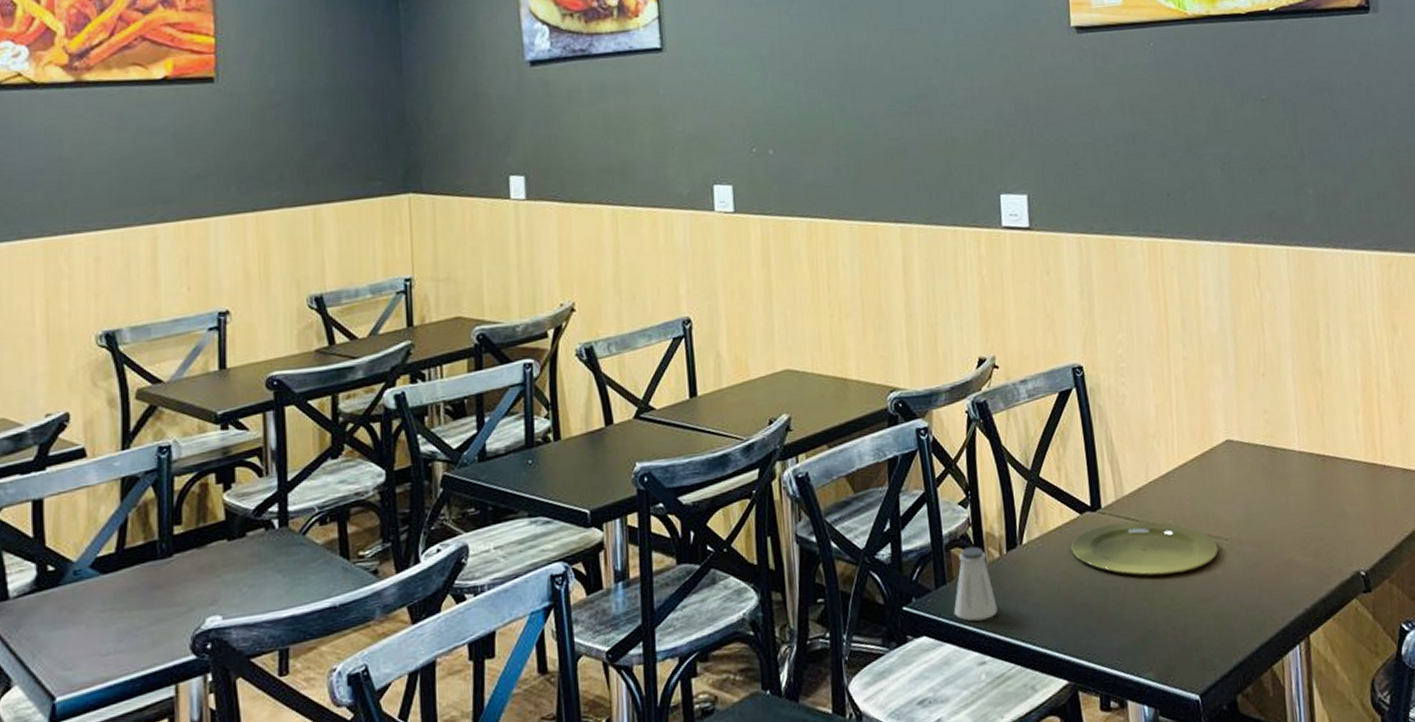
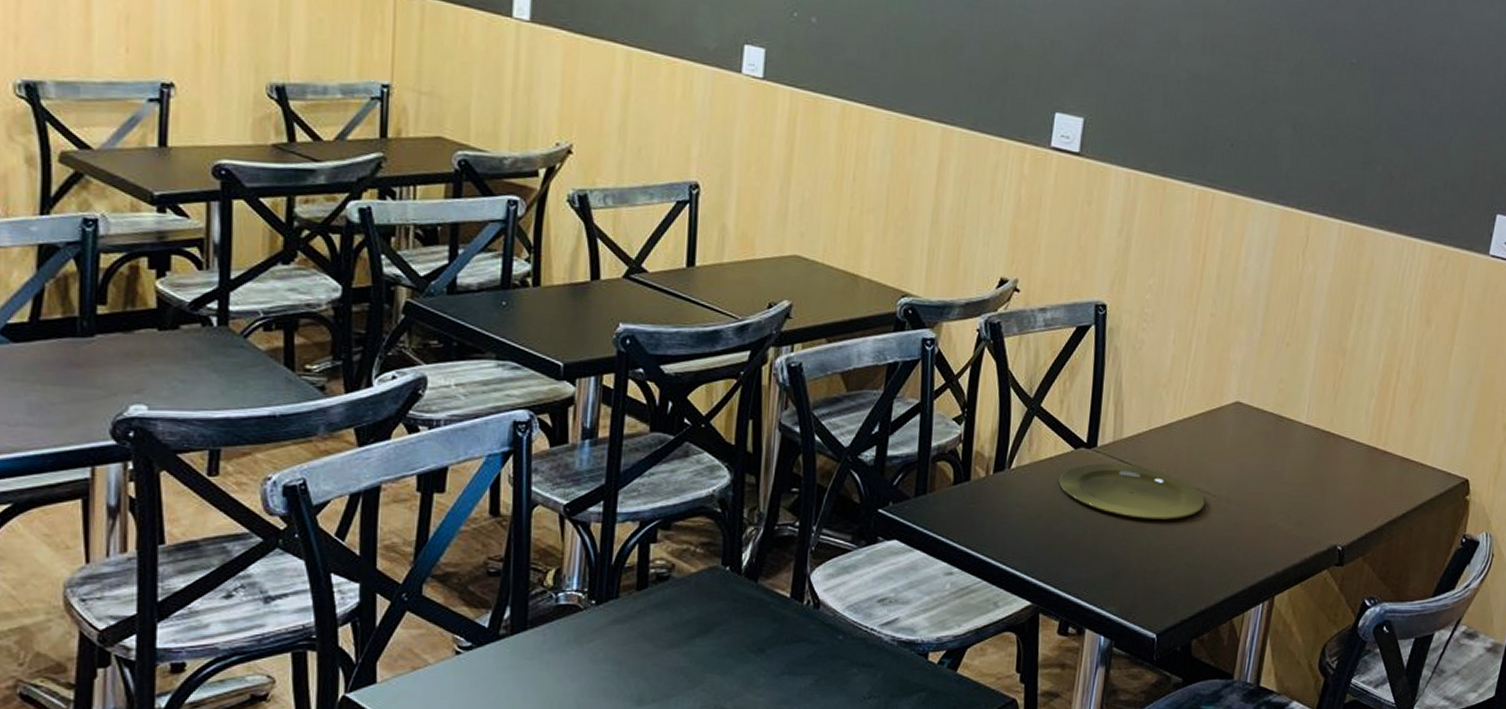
saltshaker: present [953,546,998,621] -> none [929,462,974,534]

